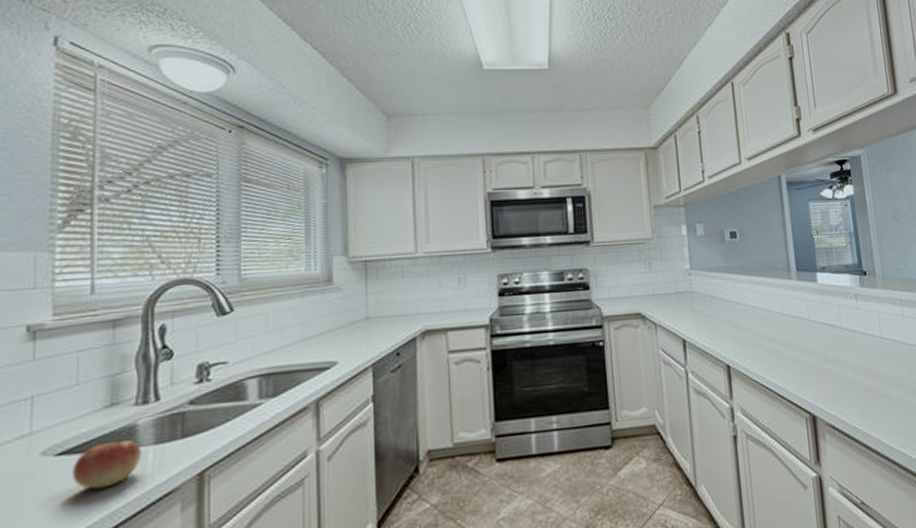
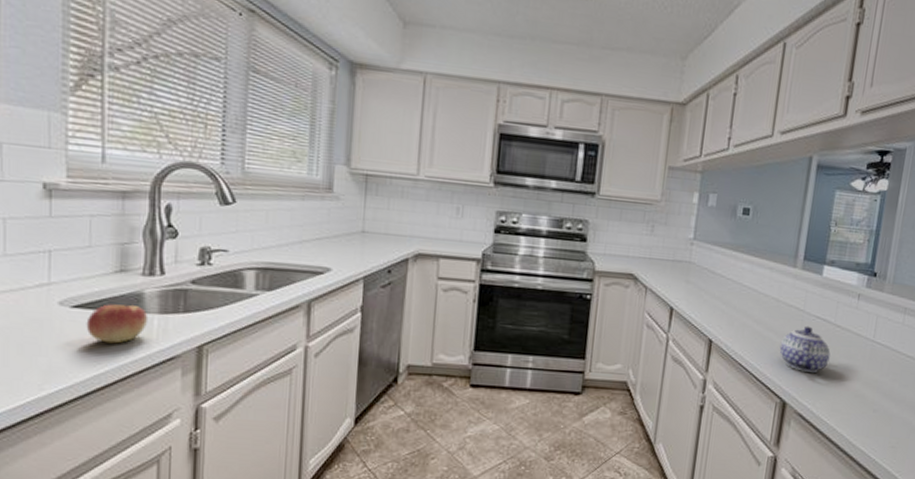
teapot: none [795,334,846,381] -> present [779,326,831,374]

